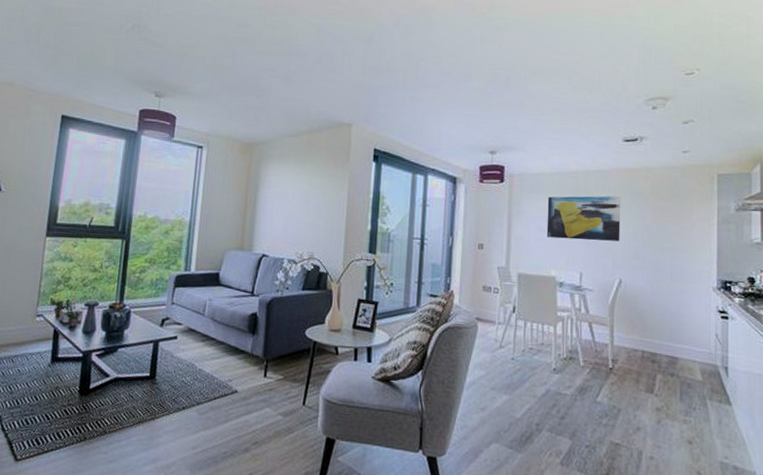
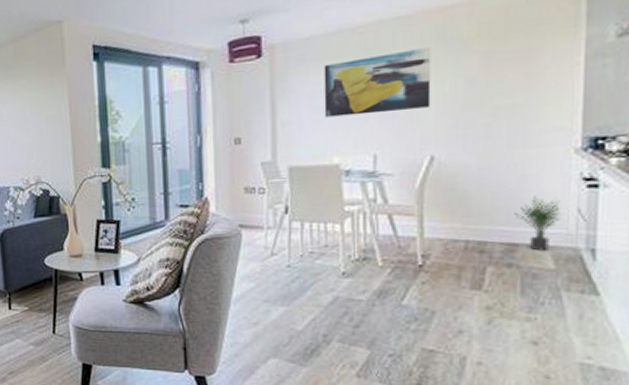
potted plant: none [675,320,706,365] -> present [514,196,562,251]

